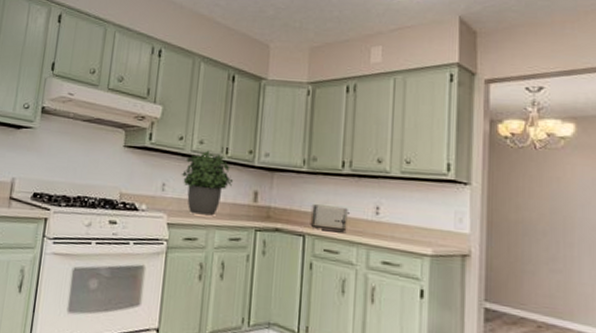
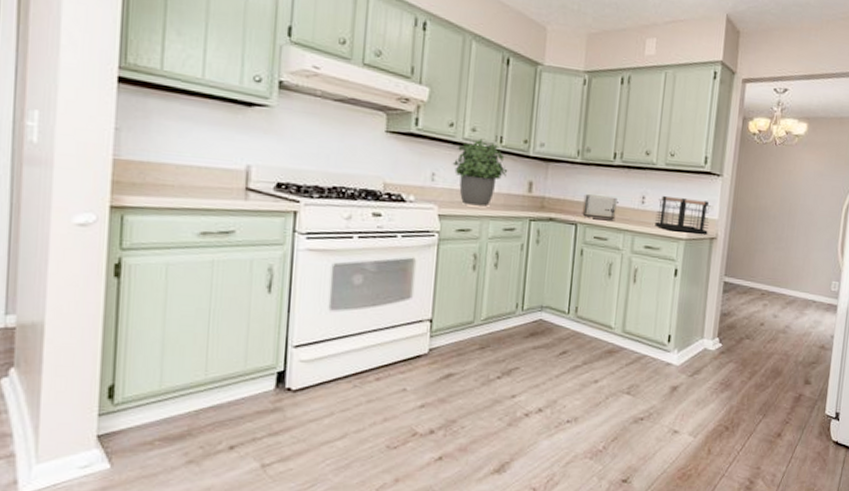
dish rack: none [393,205,459,252] -> present [655,195,711,236]

